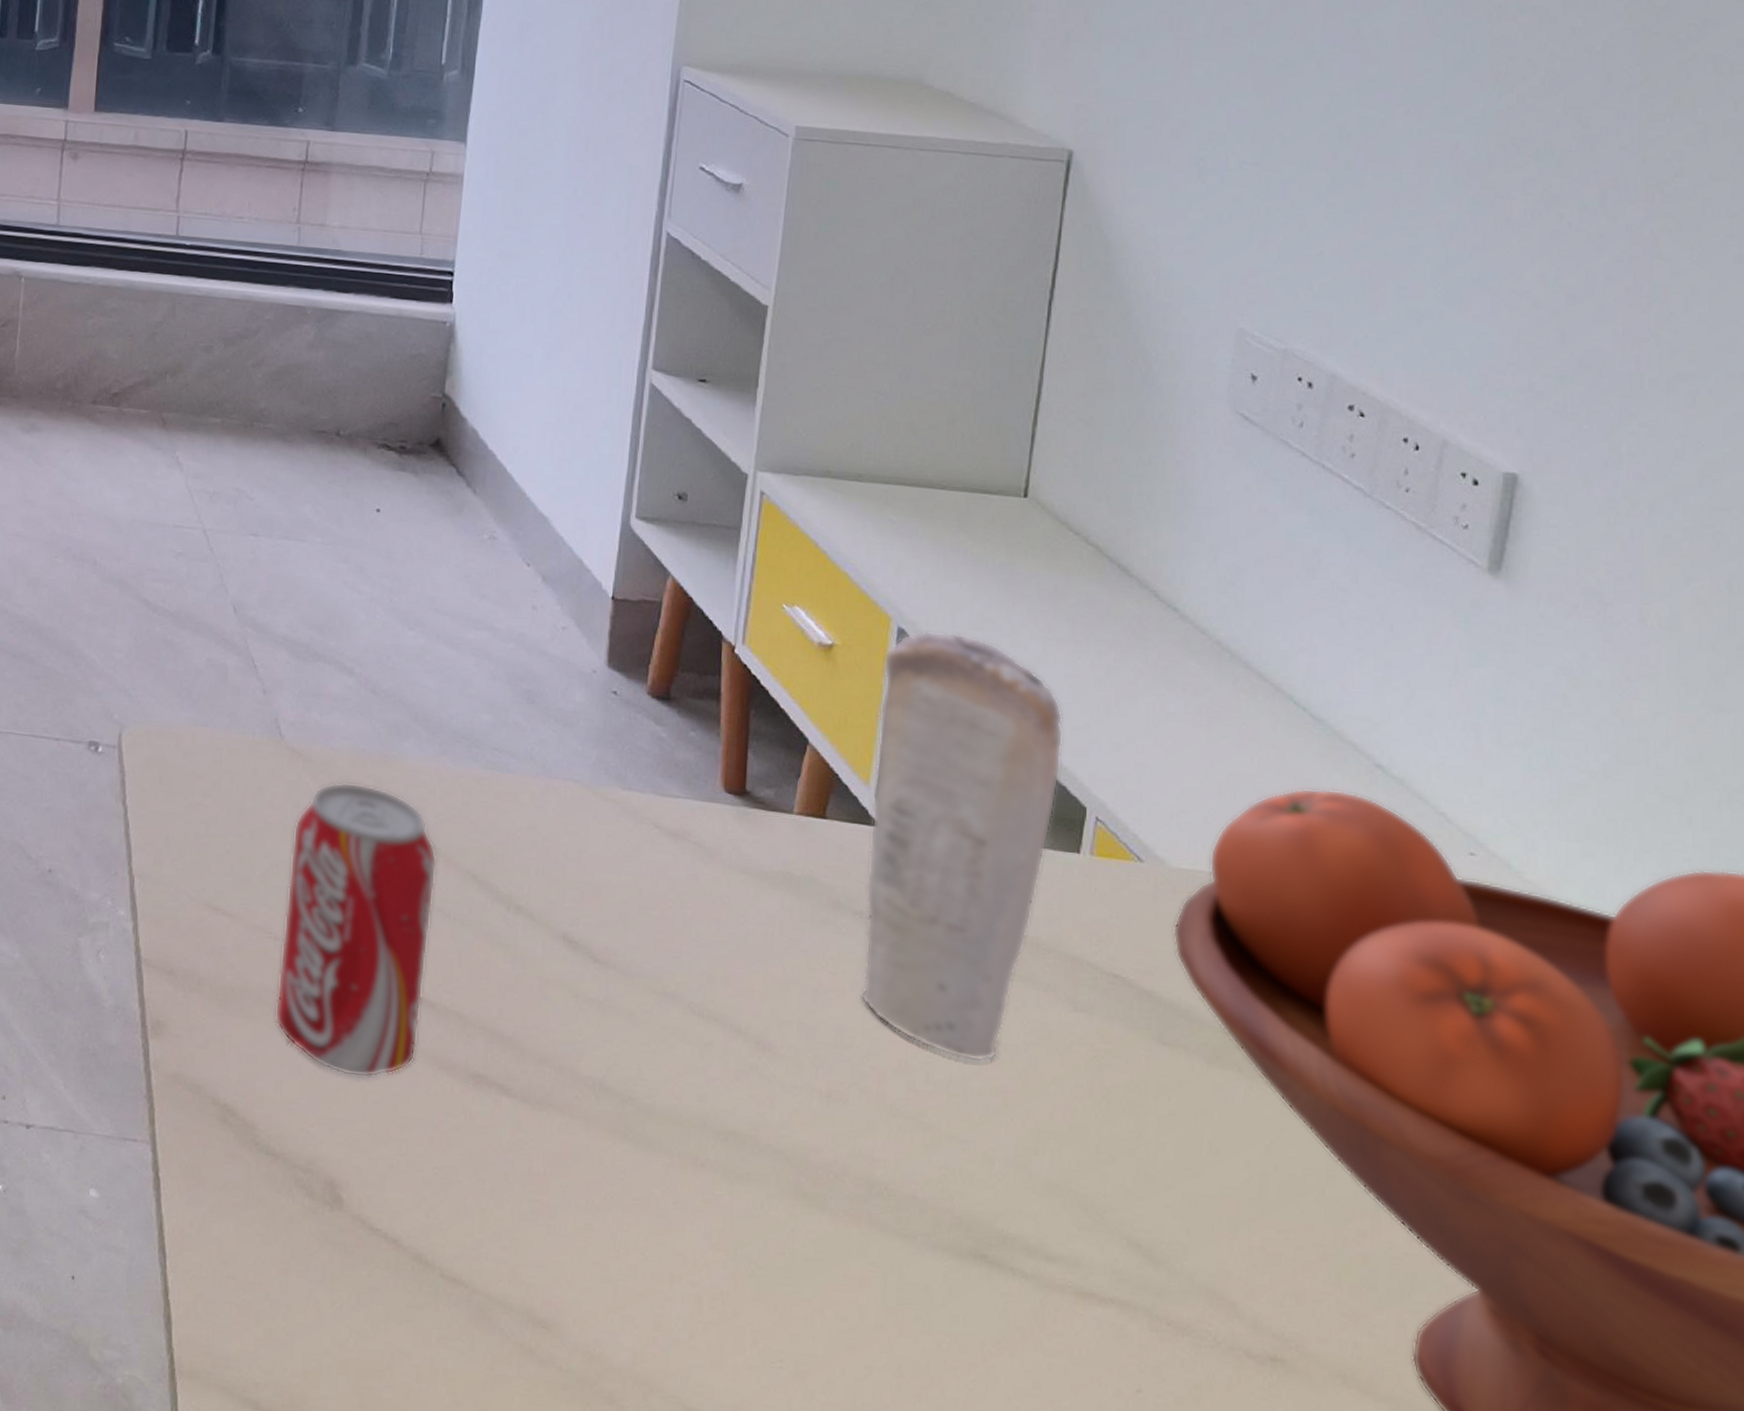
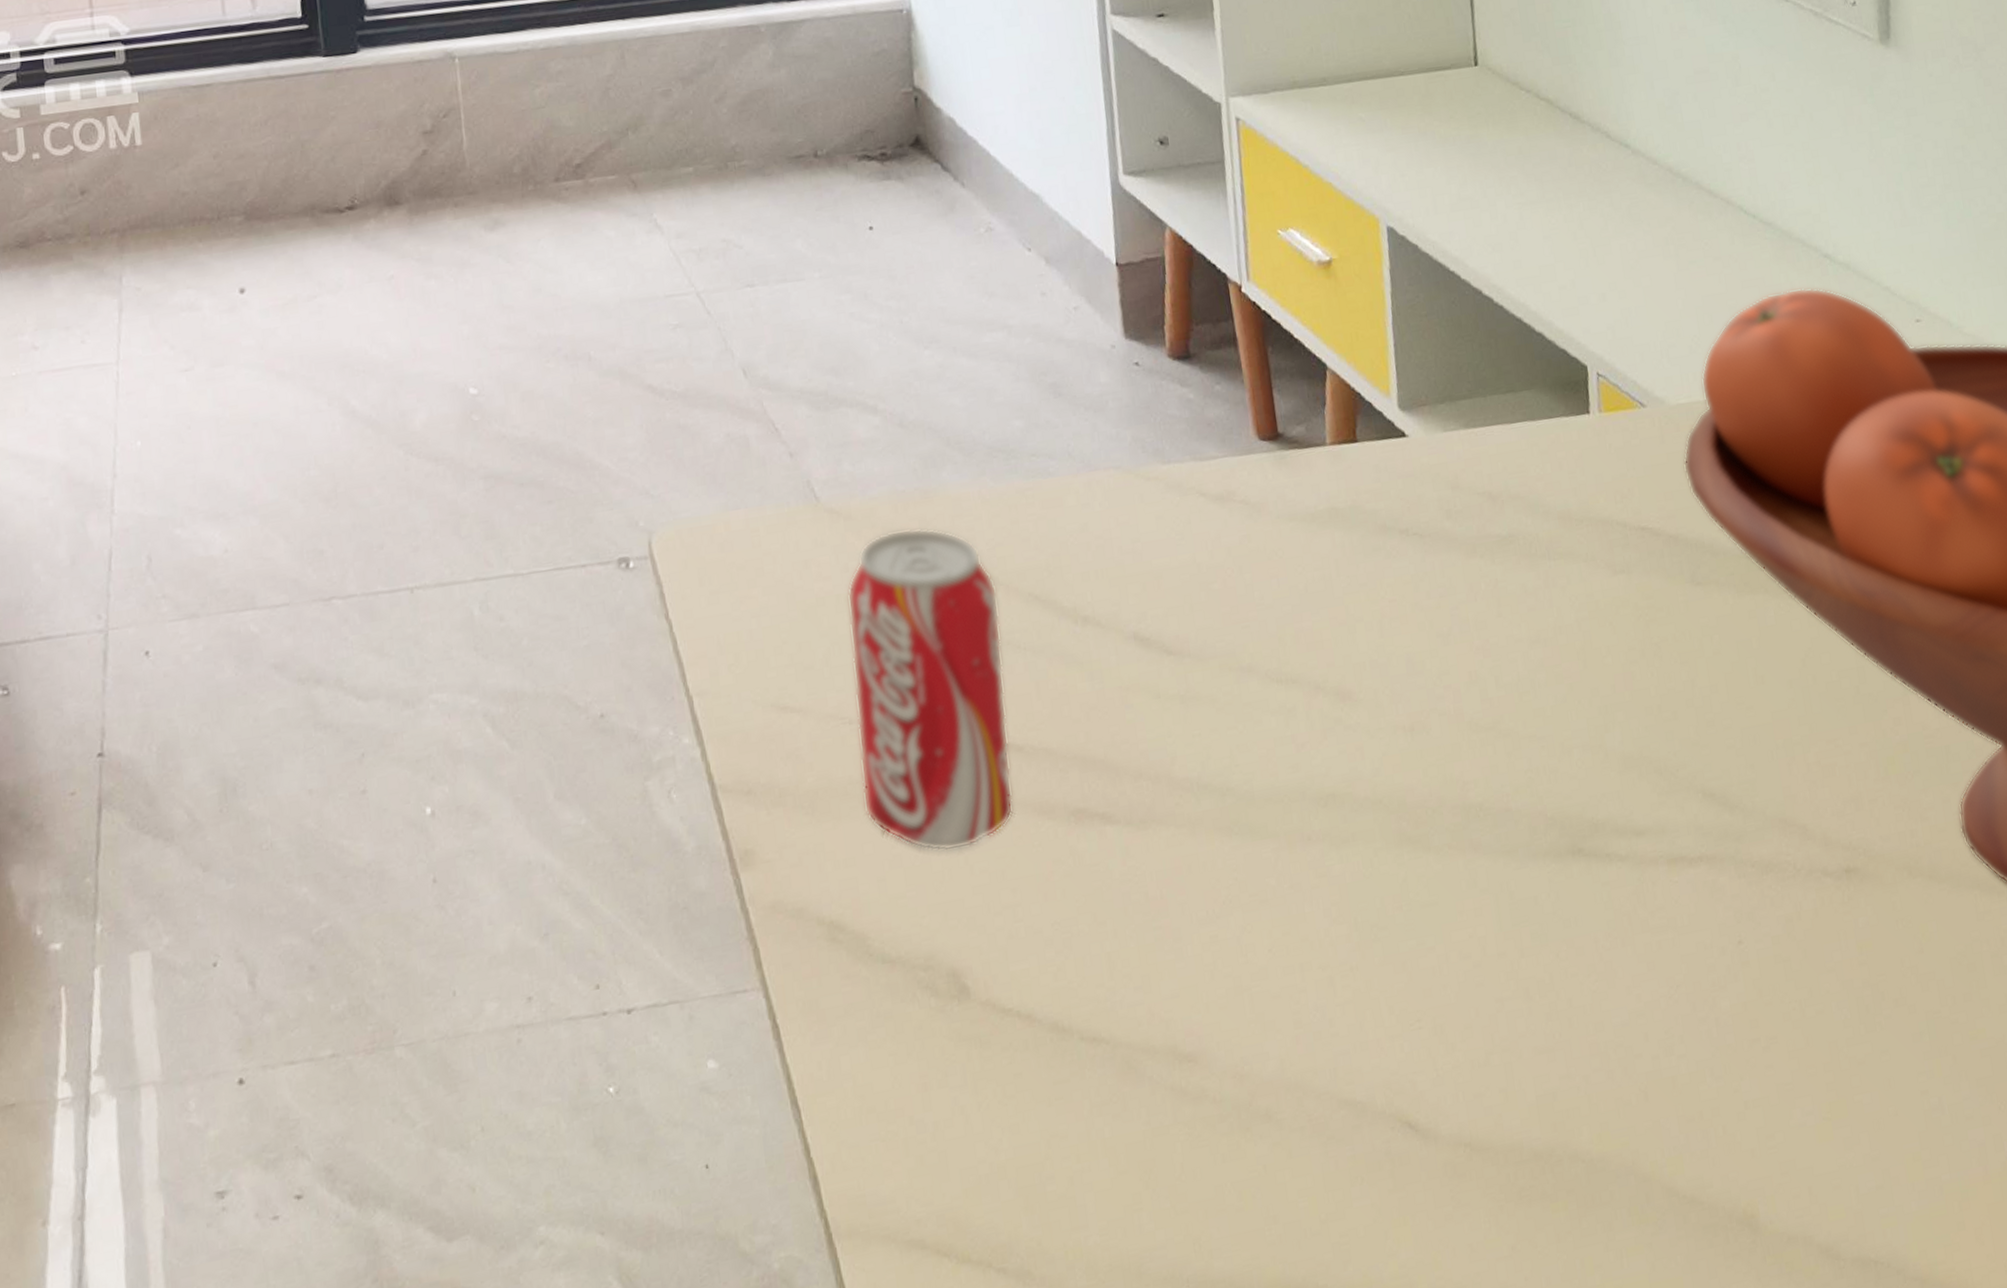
candle: present [860,631,1064,1062] -> none [1379,218,1560,655]

